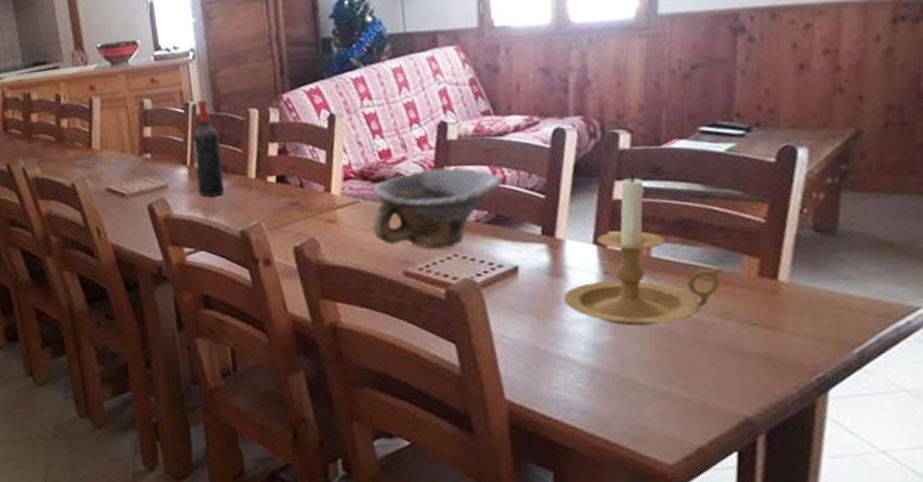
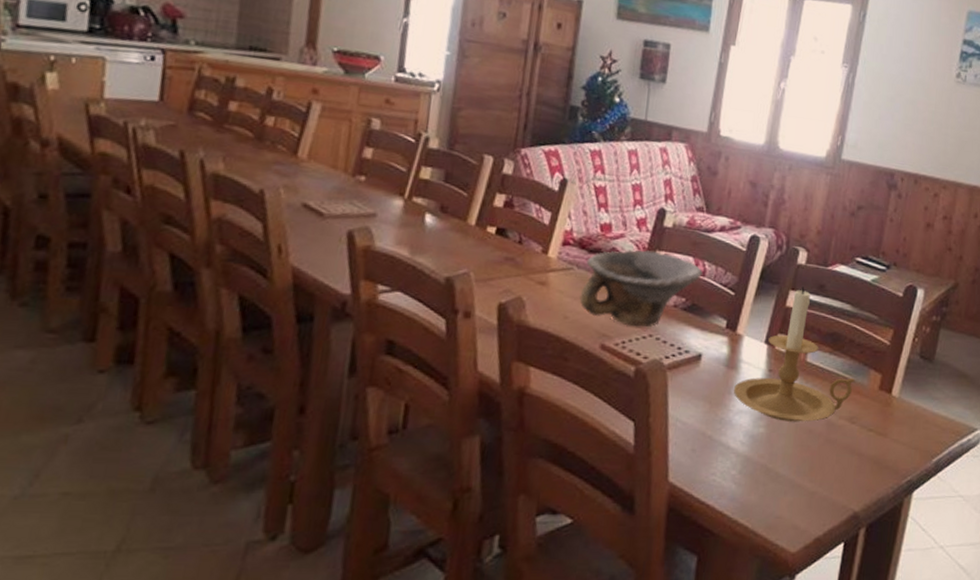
wine bottle: present [192,100,225,198] -> none [409,134,447,236]

